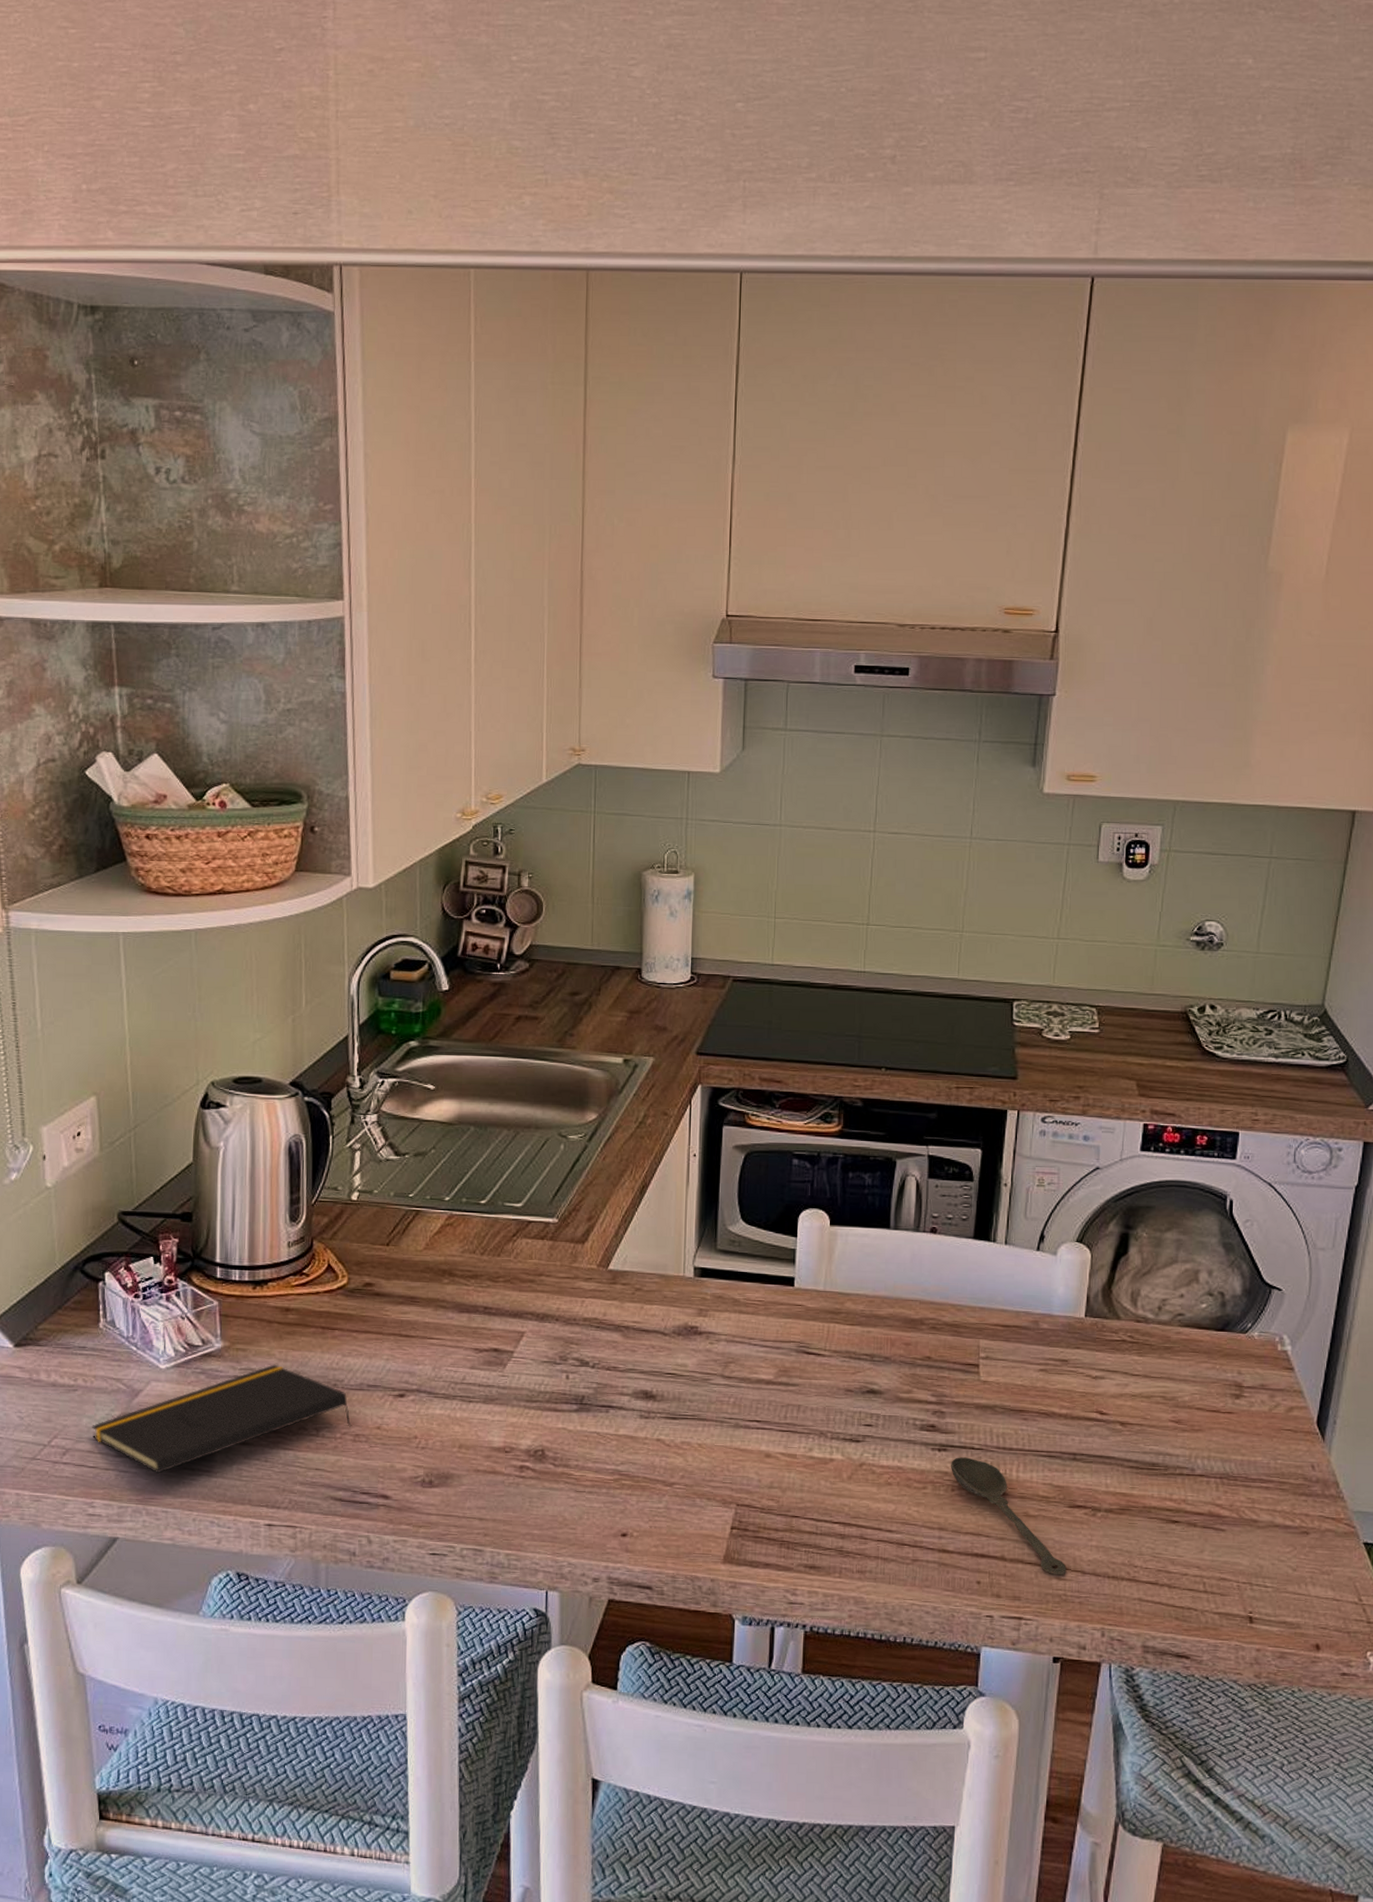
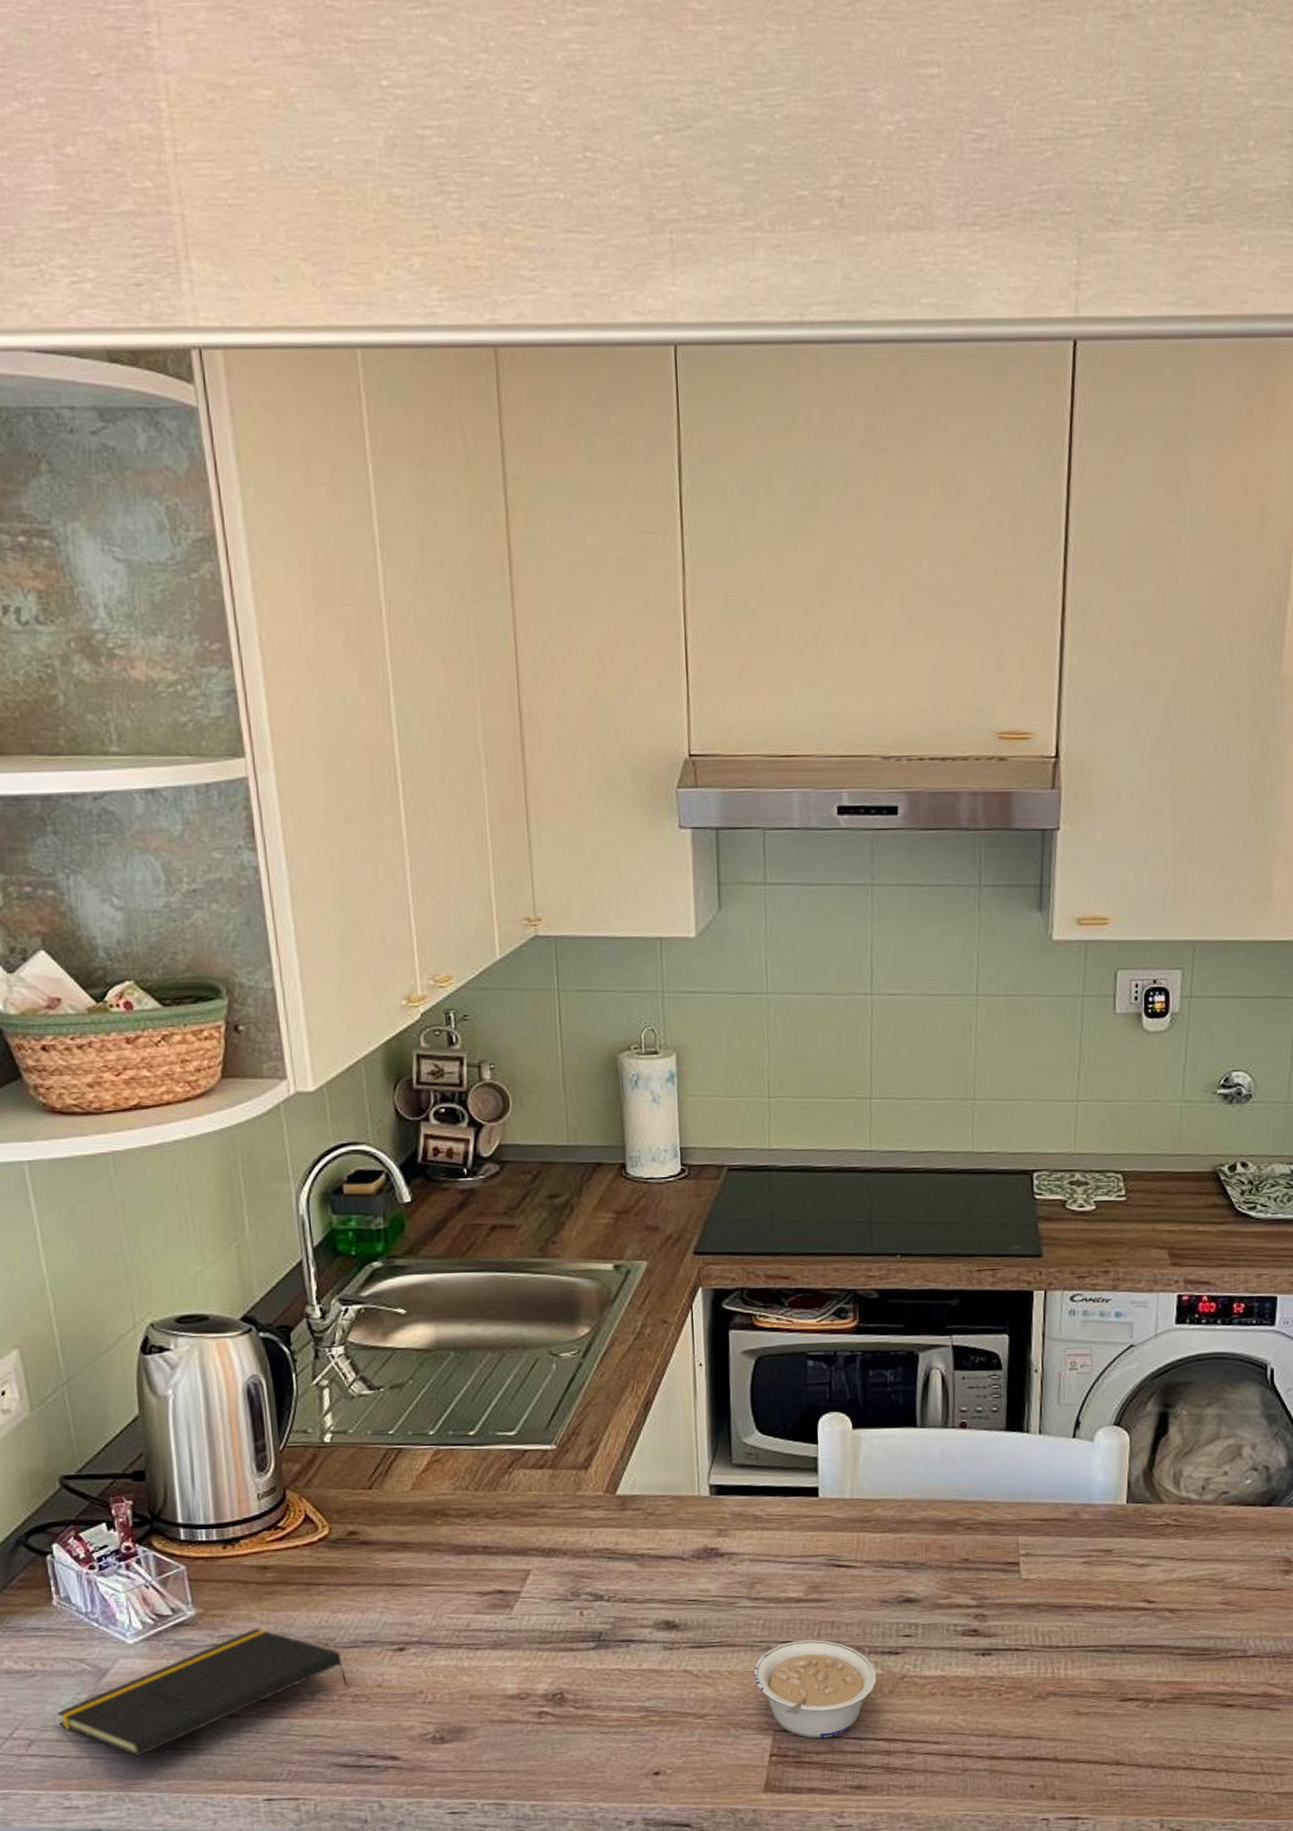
legume: none [721,1420,837,1517] -> present [753,1640,877,1739]
spoon: present [951,1457,1067,1576] -> none [996,1659,1122,1771]

